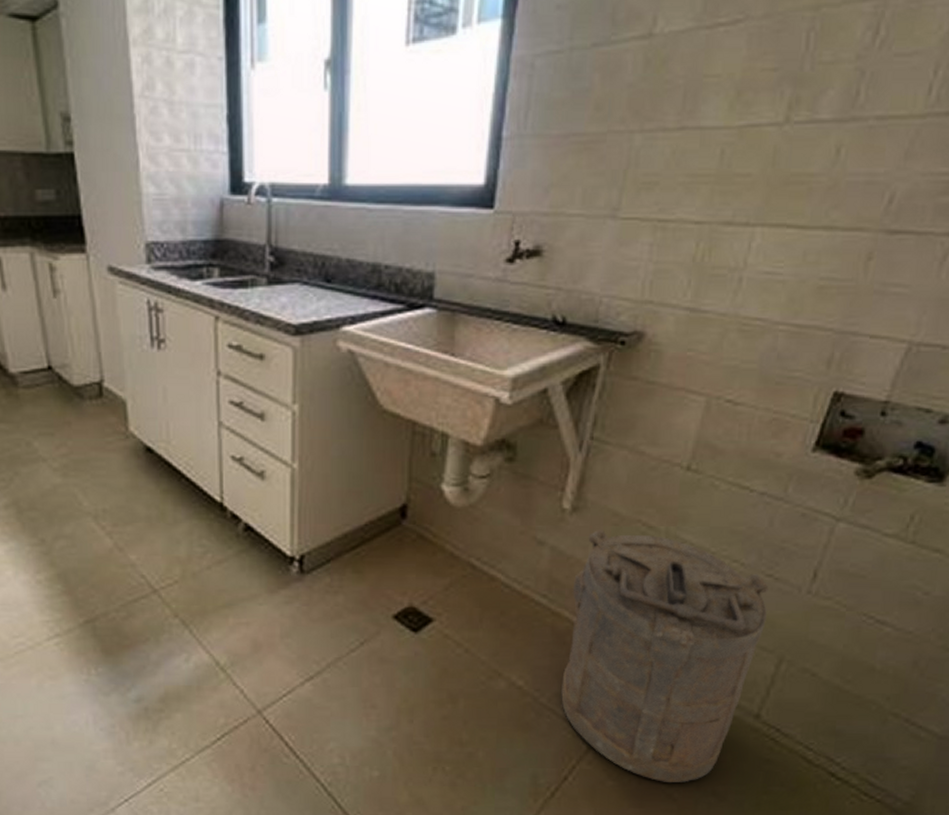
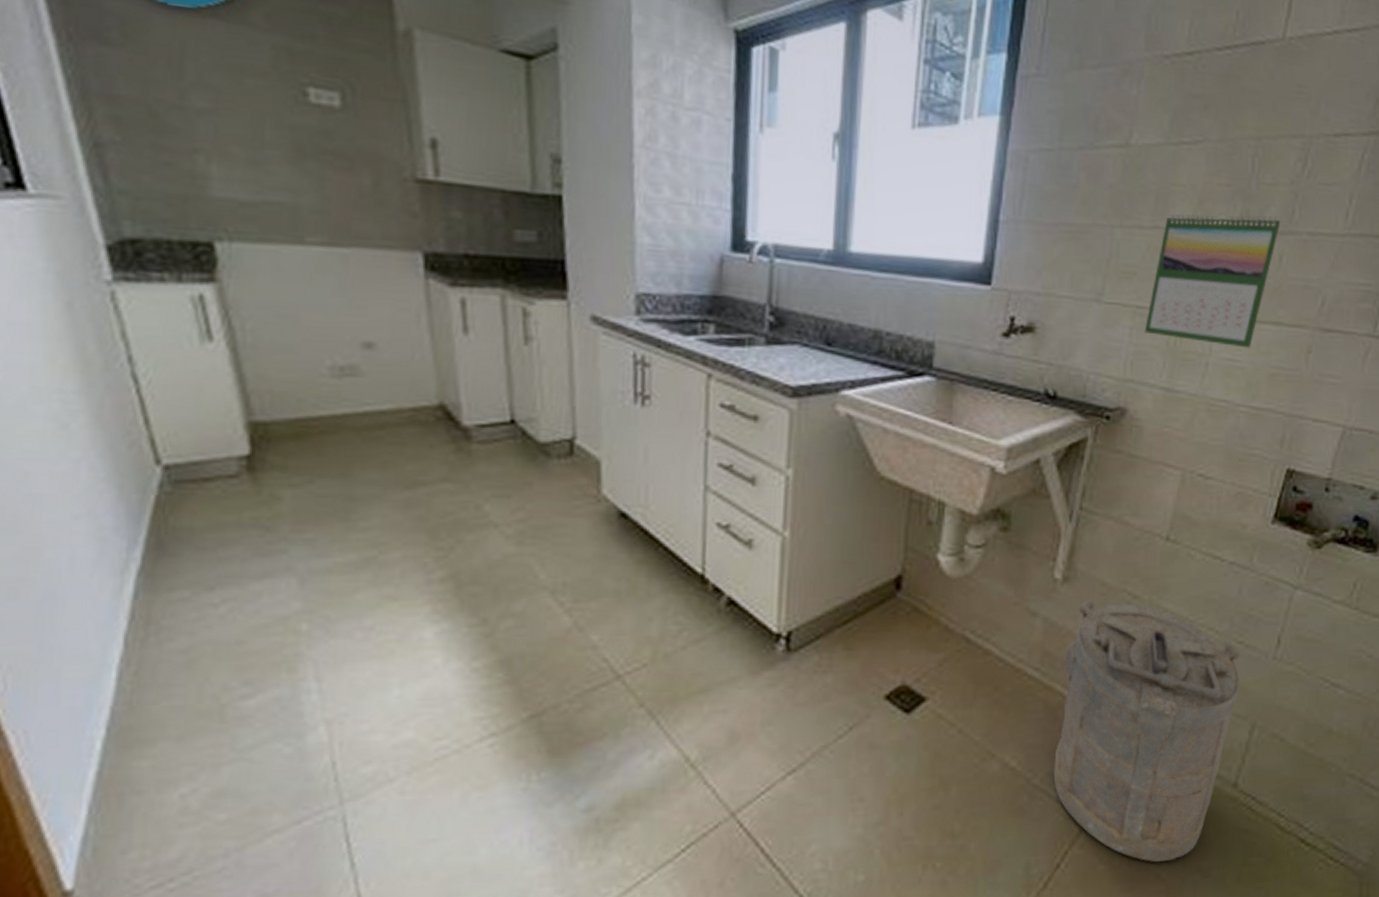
calendar: none [666,101,843,259] -> present [1144,212,1282,349]

